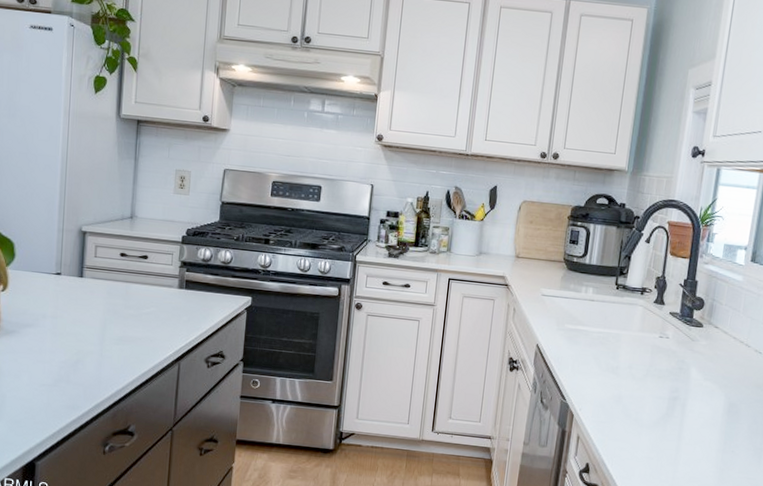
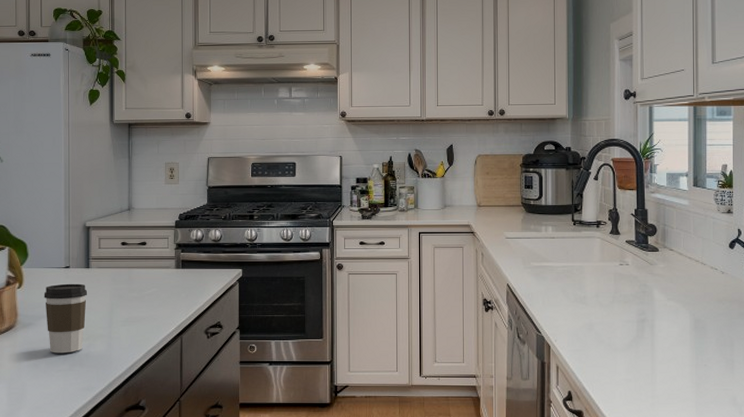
coffee cup: none [30,291,80,367] -> present [44,283,88,354]

